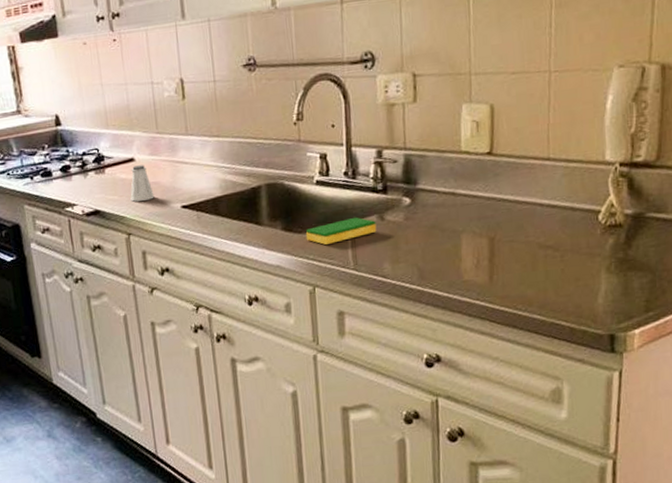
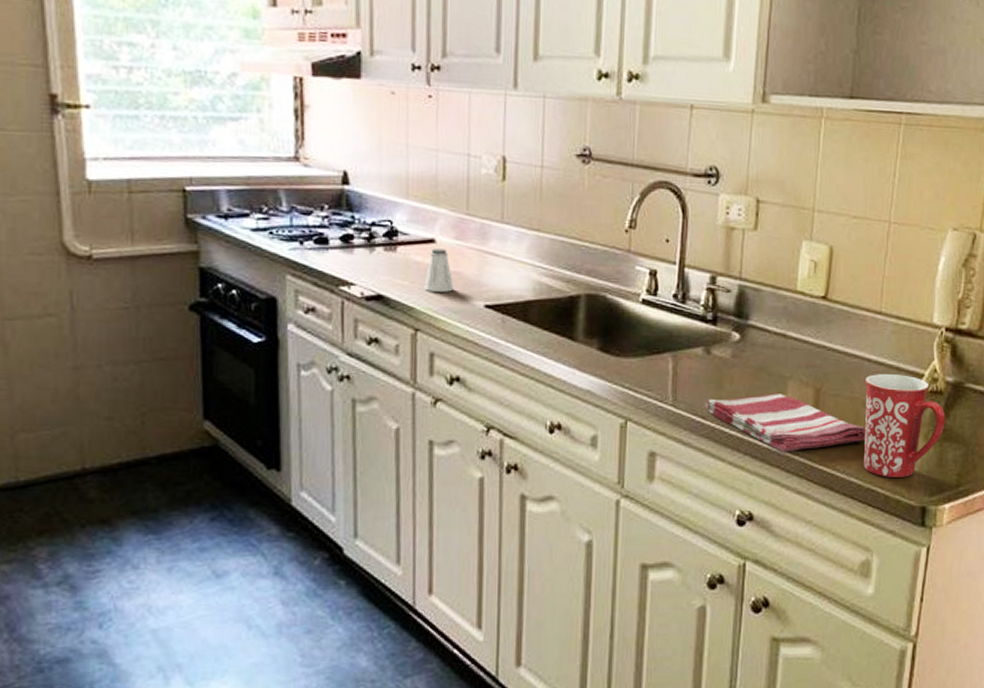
dish sponge: present [305,217,377,245] -> none [623,346,702,373]
dish towel: none [385,246,545,299] -> present [705,393,867,453]
mug: none [539,213,628,311] -> present [864,374,946,477]

